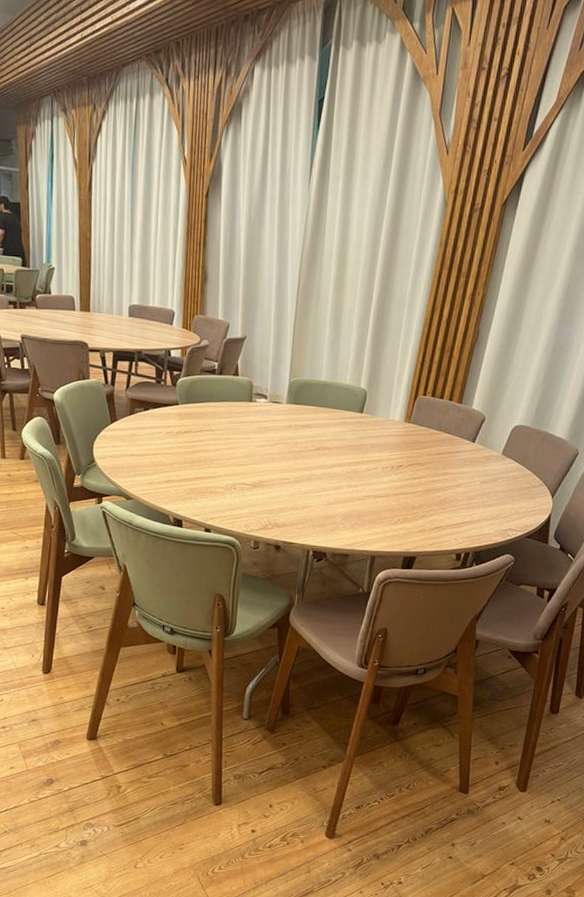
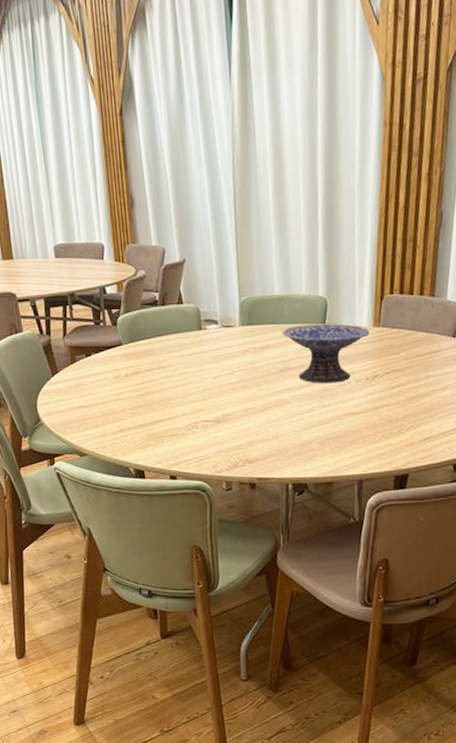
decorative bowl: none [323,410,401,467] -> present [282,323,370,384]

